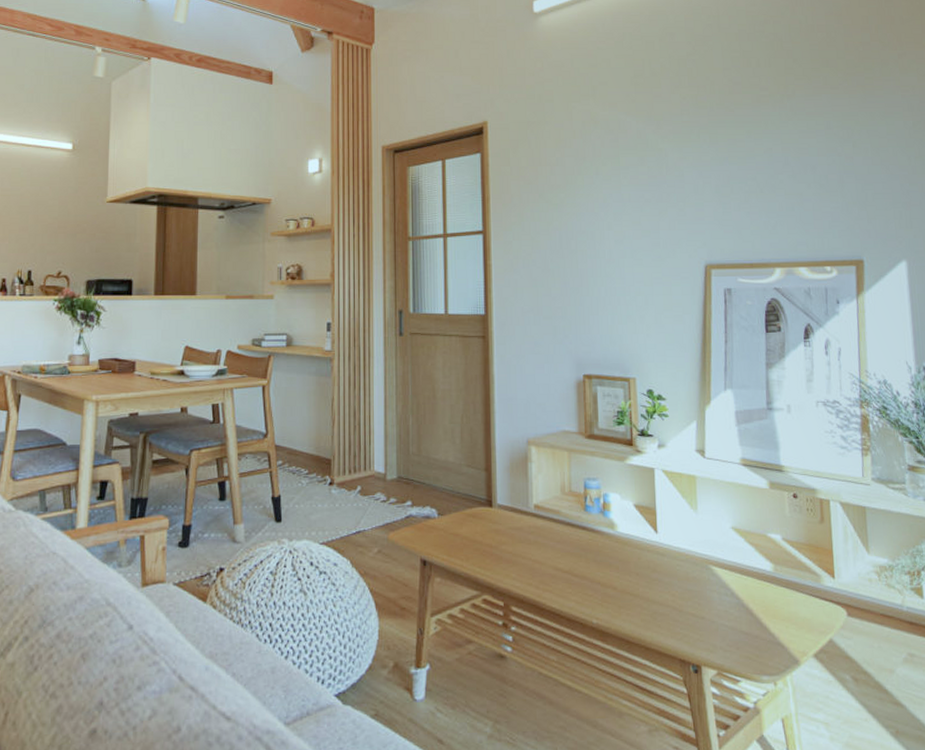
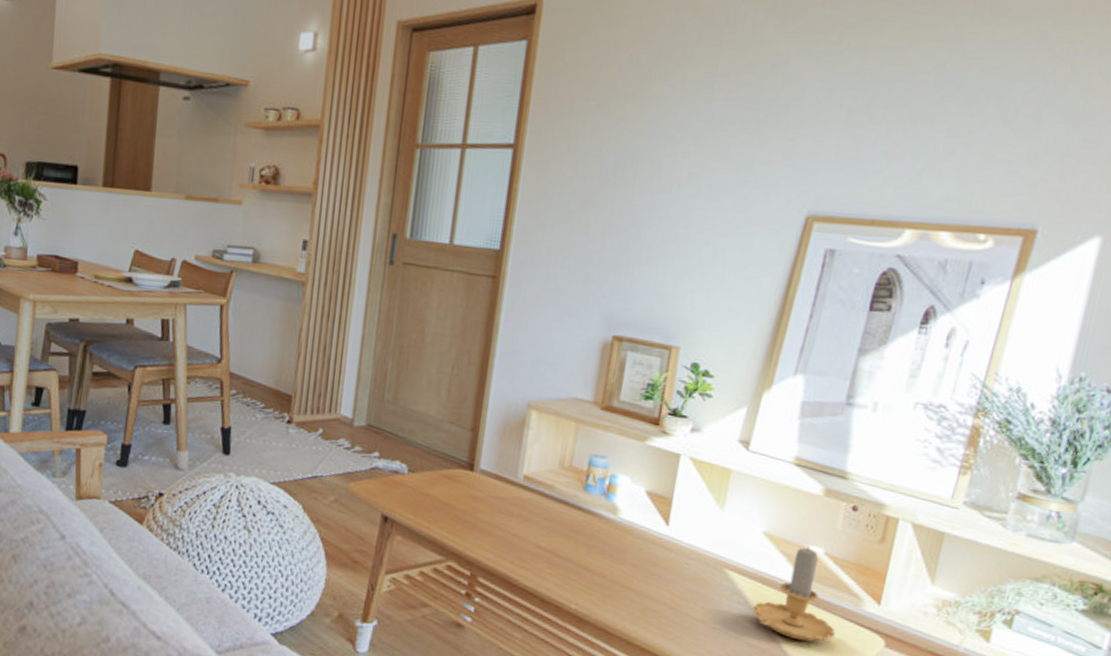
candle: none [738,534,807,622] -> present [752,546,836,642]

